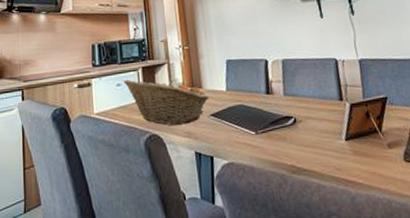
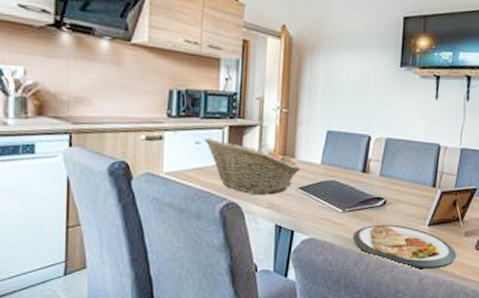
dish: none [270,142,386,188] -> present [352,224,457,269]

